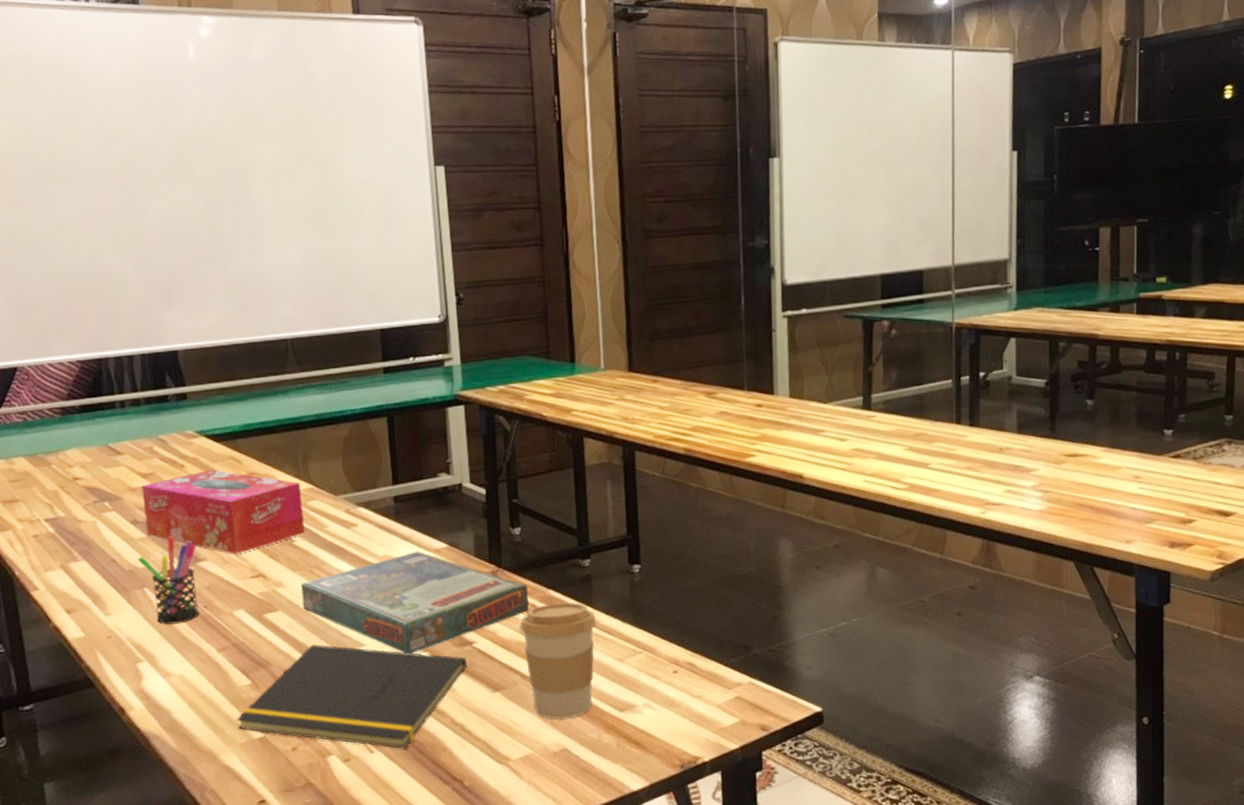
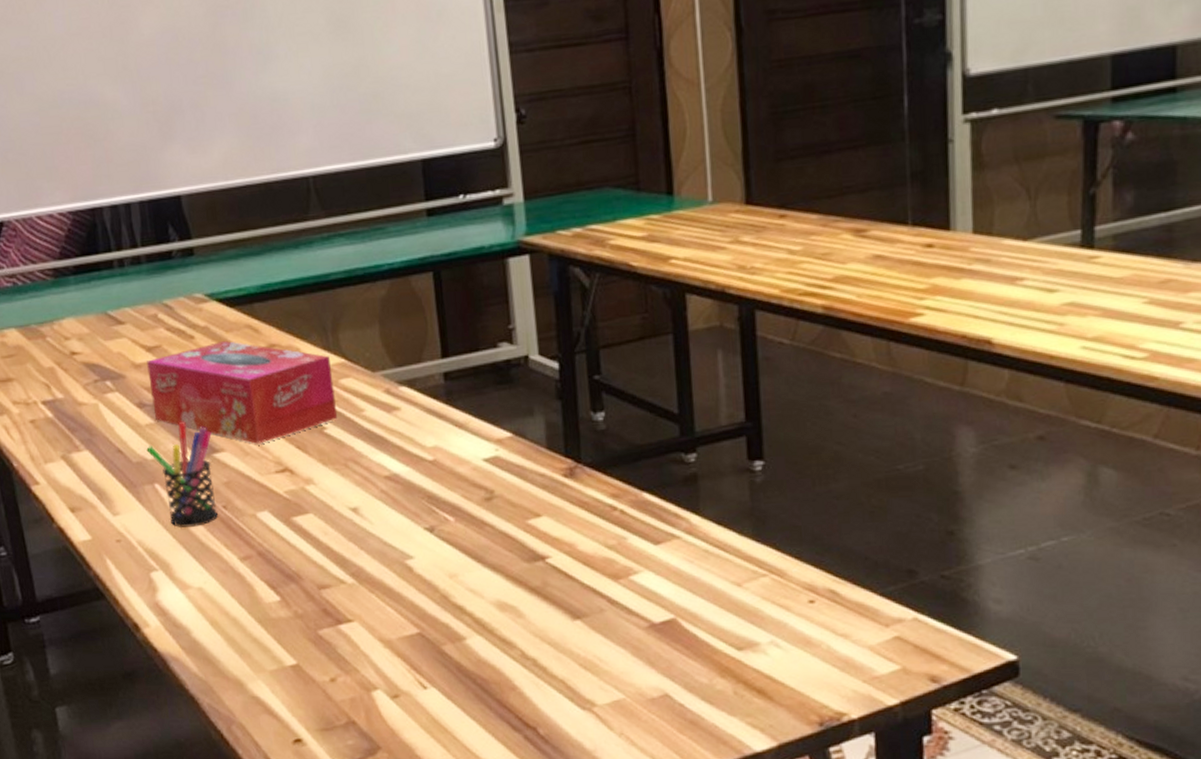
notepad: present [236,644,467,749] -> none [265,555,540,686]
board game: present [300,551,529,654] -> none [334,441,617,570]
coffee cup: present [520,602,597,720] -> none [605,508,706,658]

